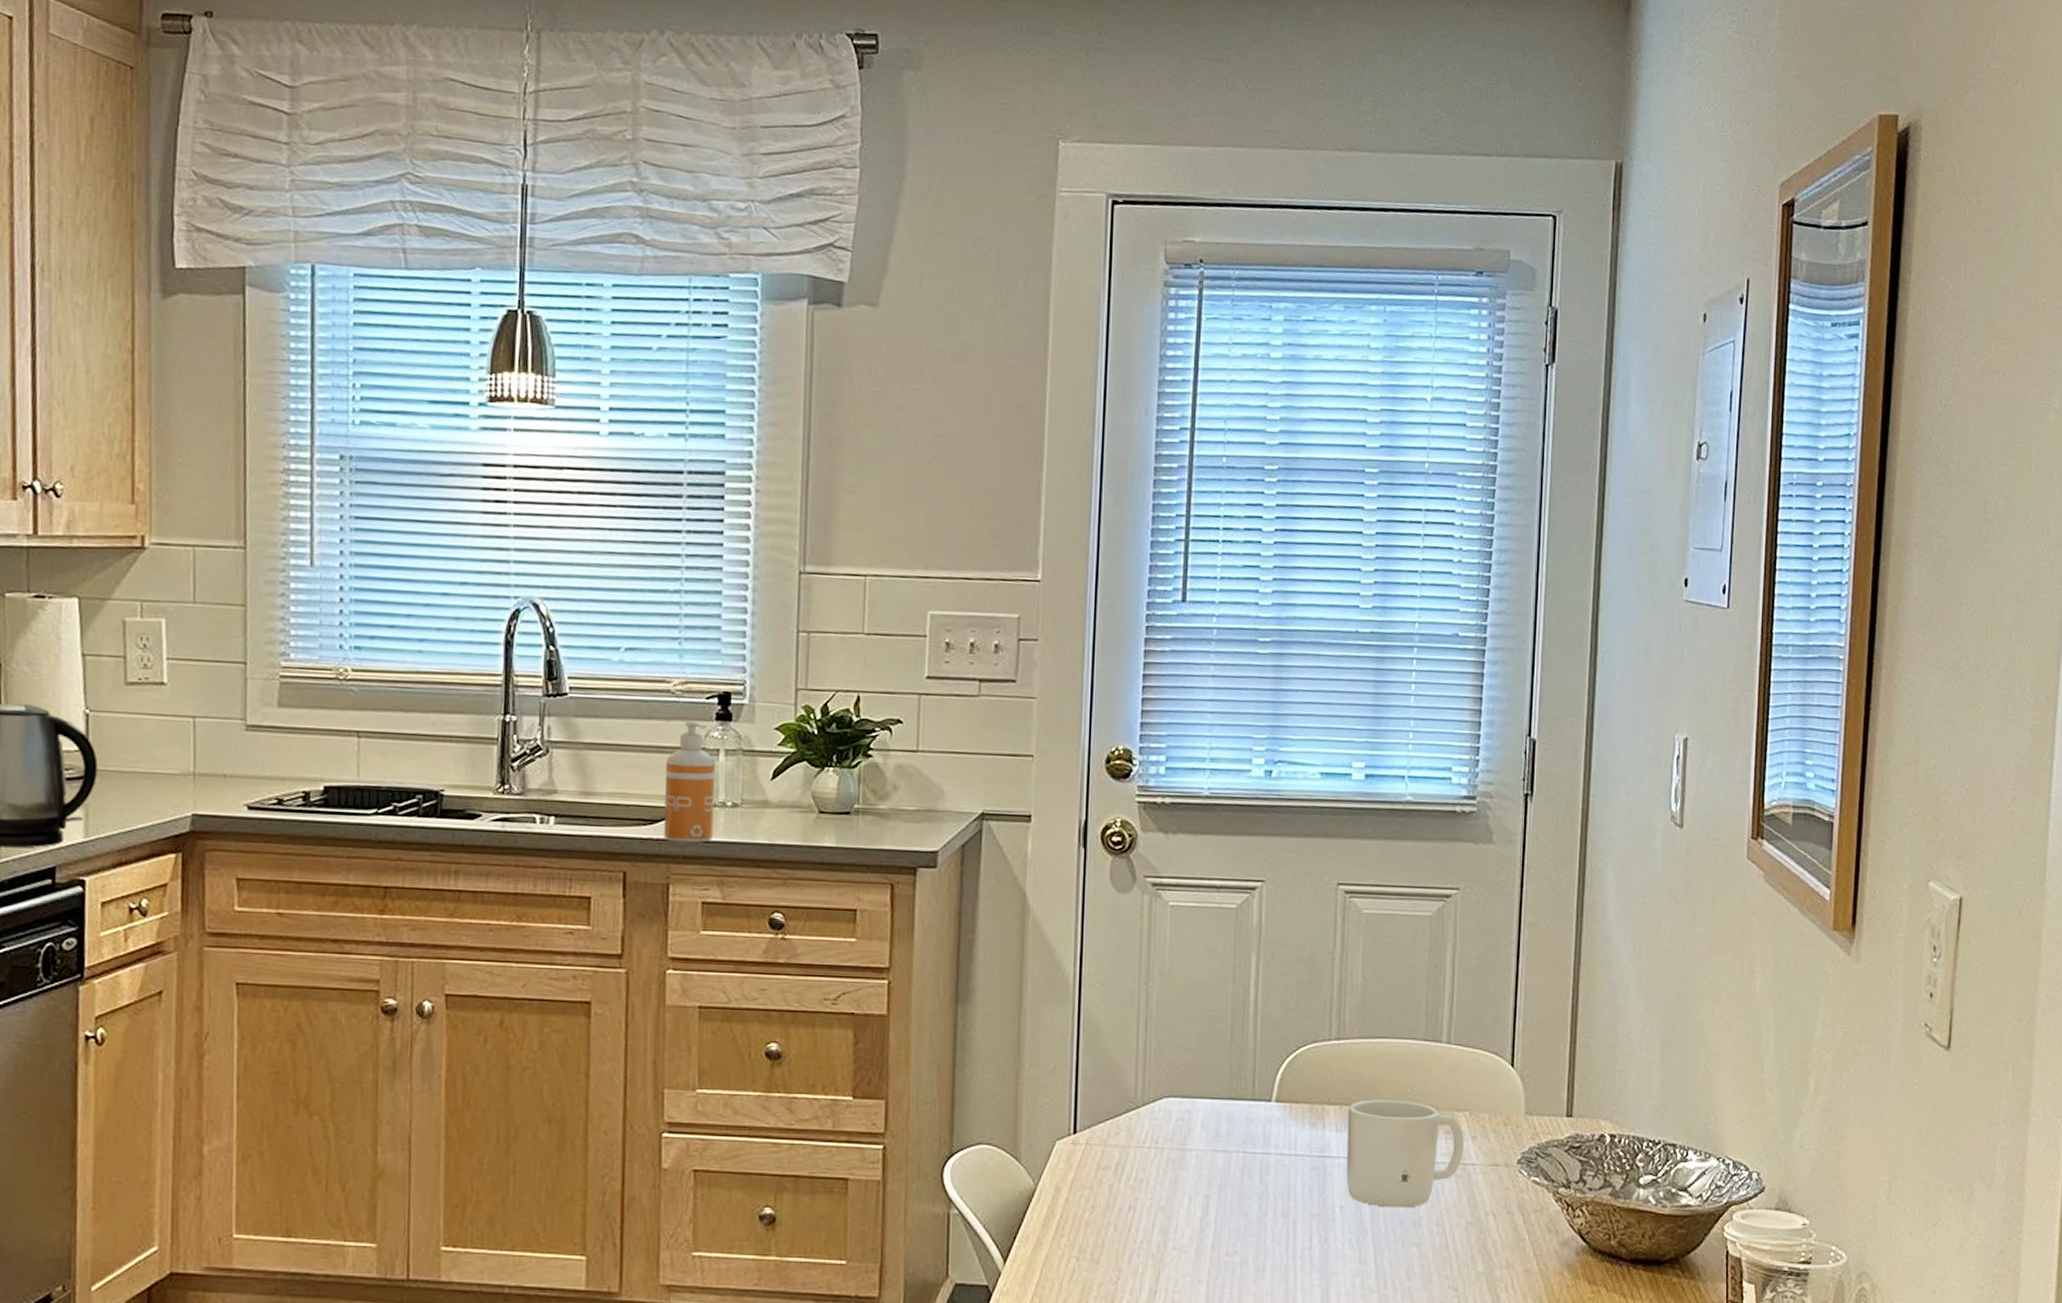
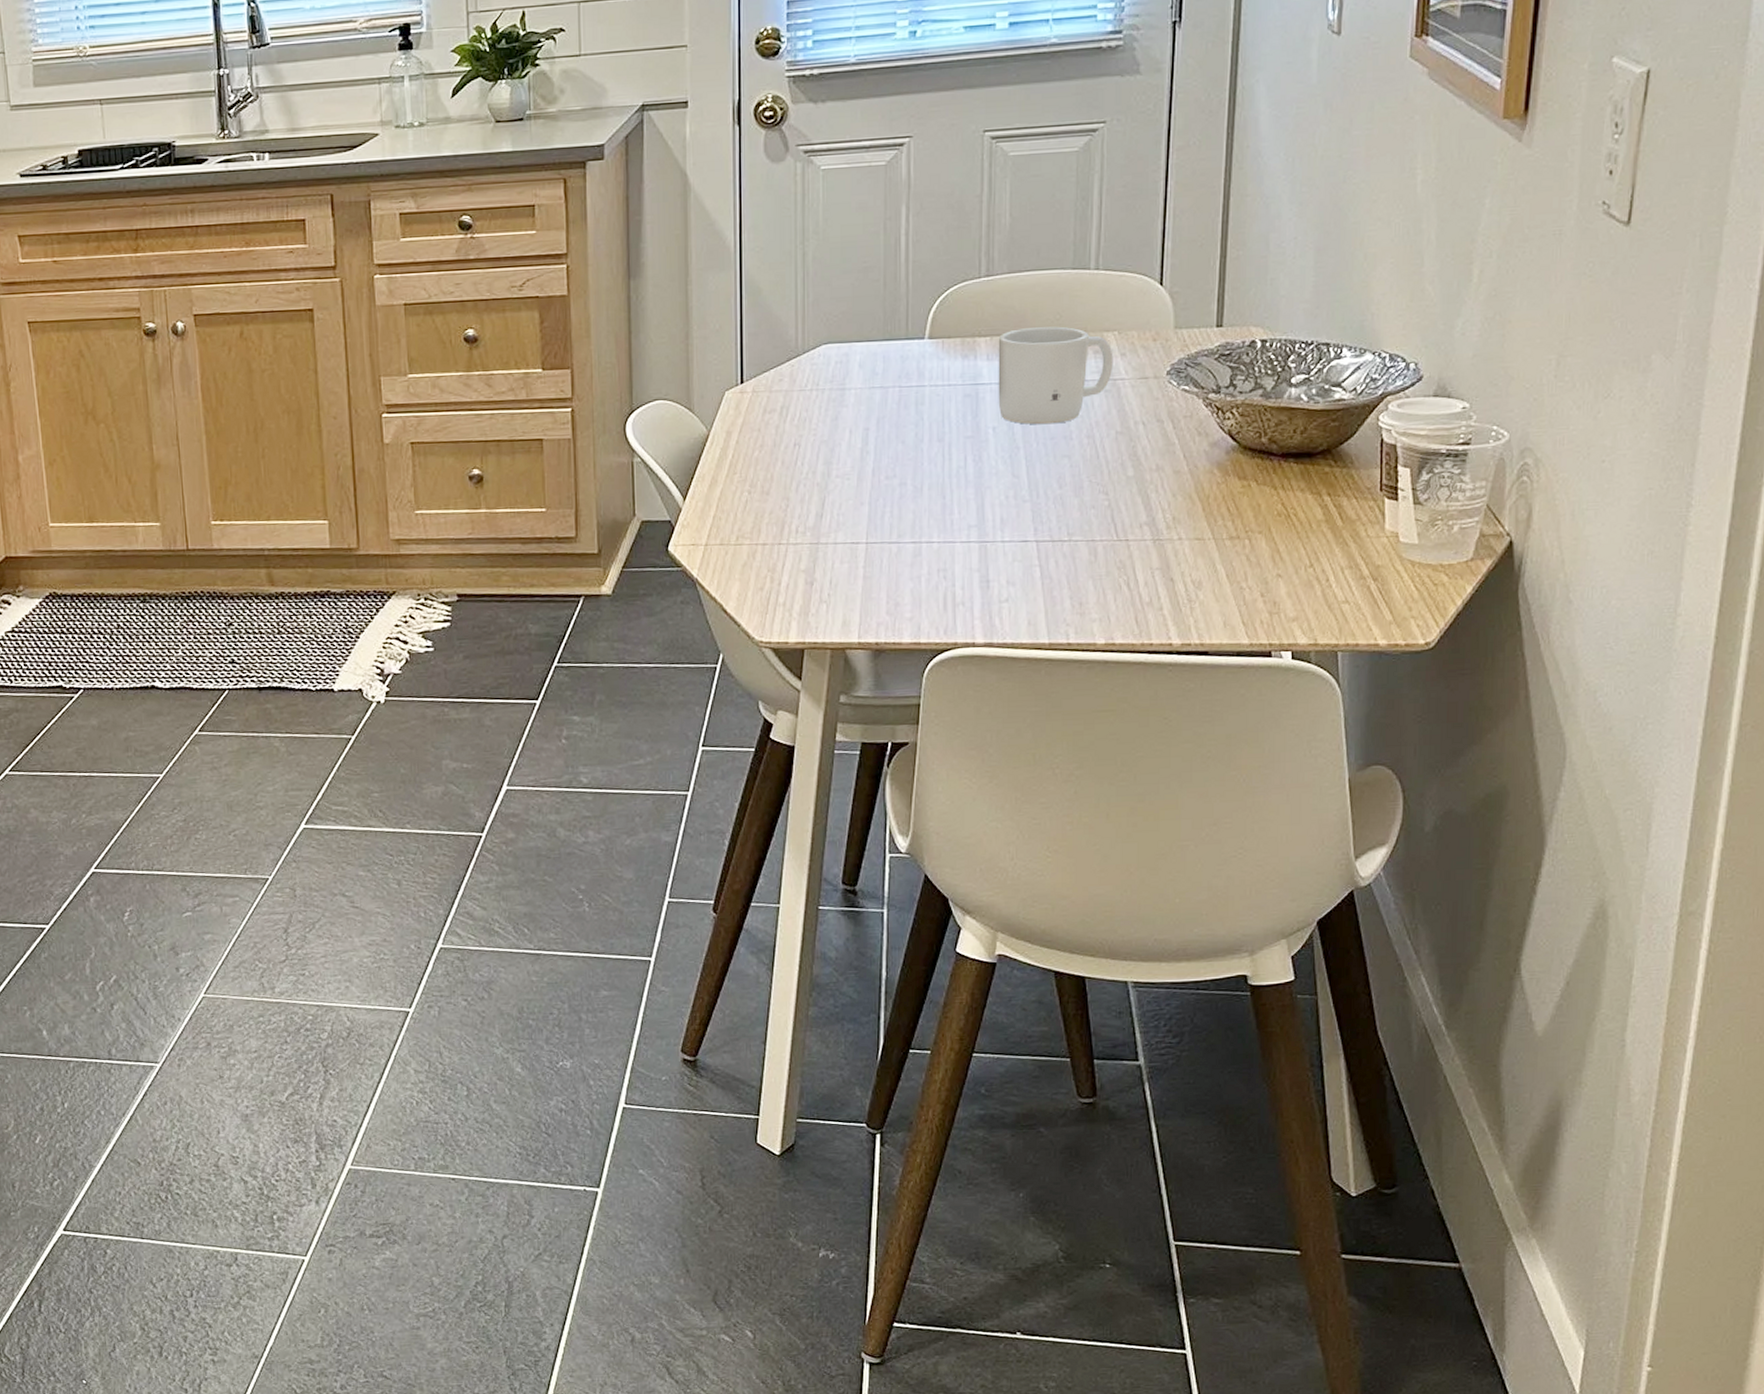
soap dispenser: present [664,722,716,843] -> none [358,54,404,163]

